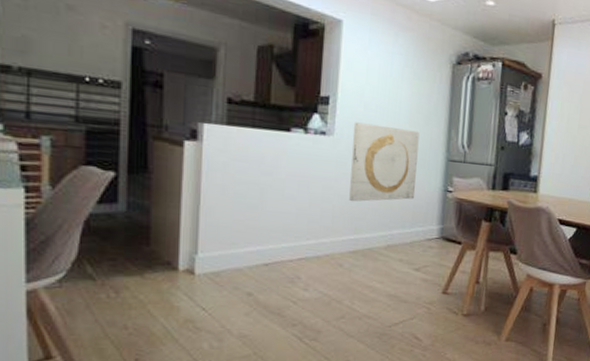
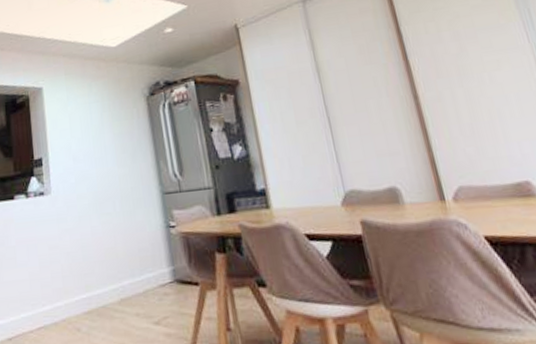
wall art: present [349,122,420,202] -> none [66,170,138,258]

